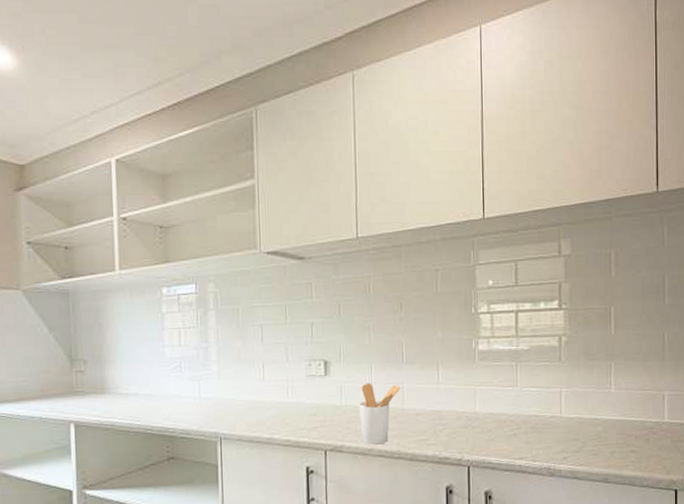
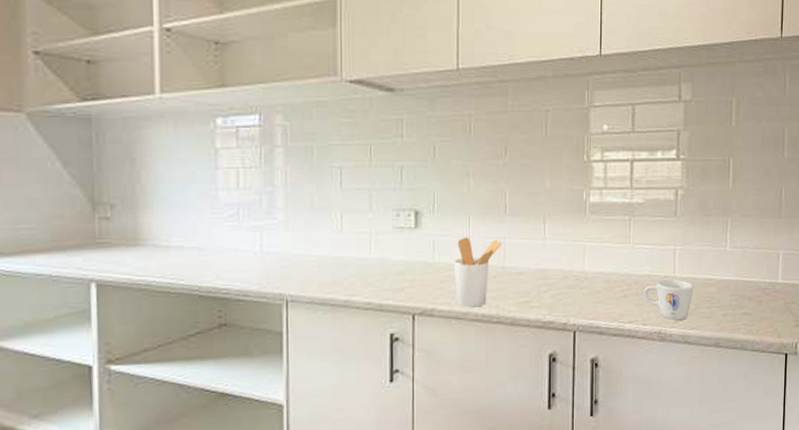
mug: none [532,419,580,458] -> present [644,279,694,321]

